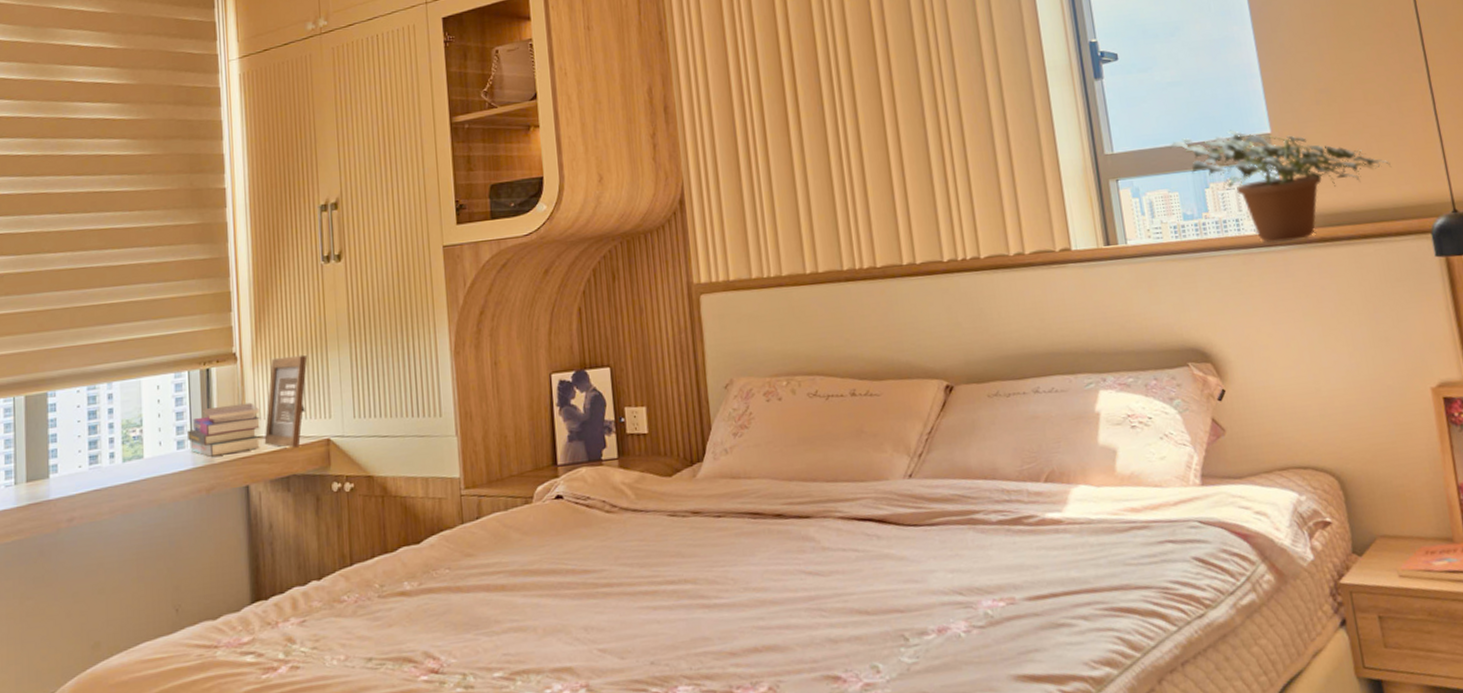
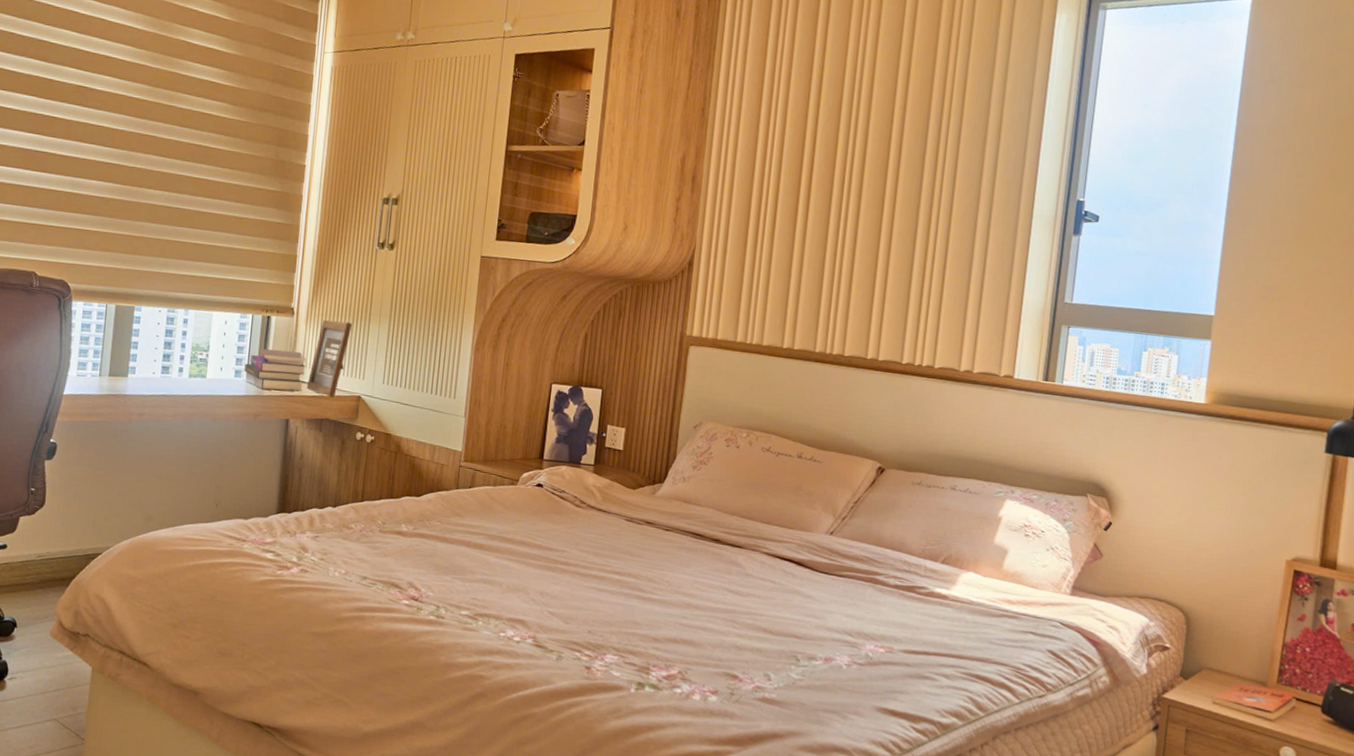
potted plant: present [1170,130,1391,242] -> none [1123,303,1311,413]

